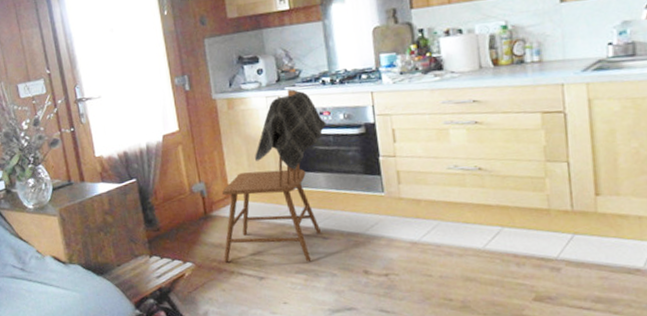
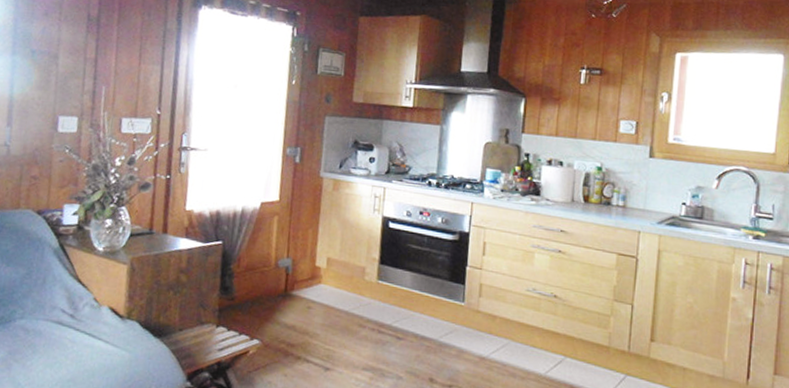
dining chair: present [222,89,327,263] -> none [293,184,424,360]

